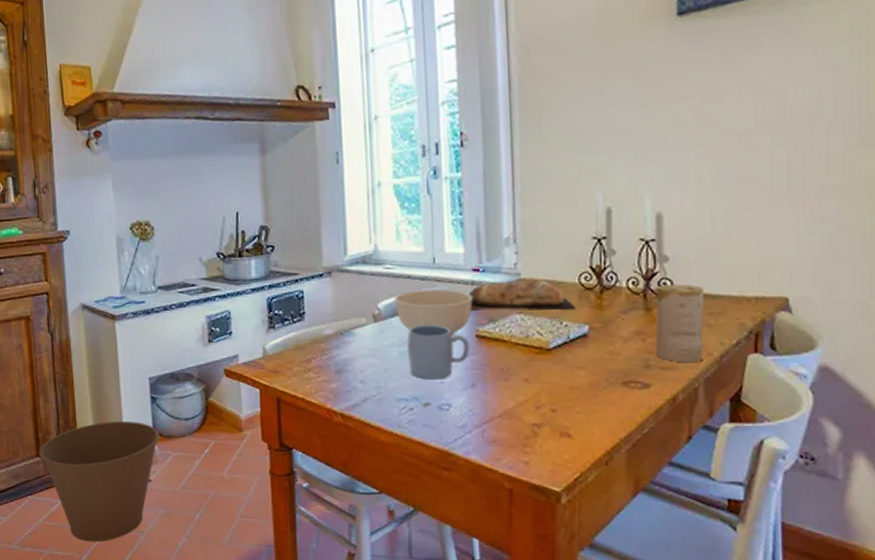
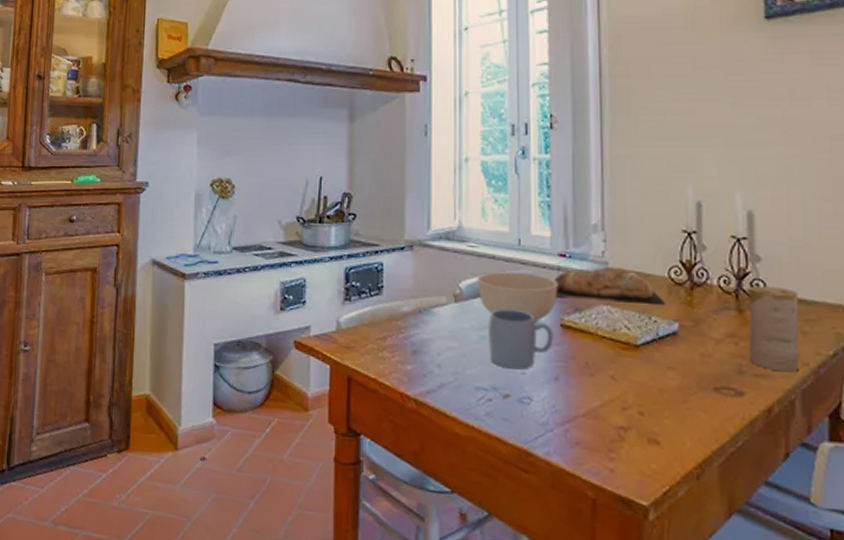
basket: present [39,421,160,543] -> none [88,388,220,526]

